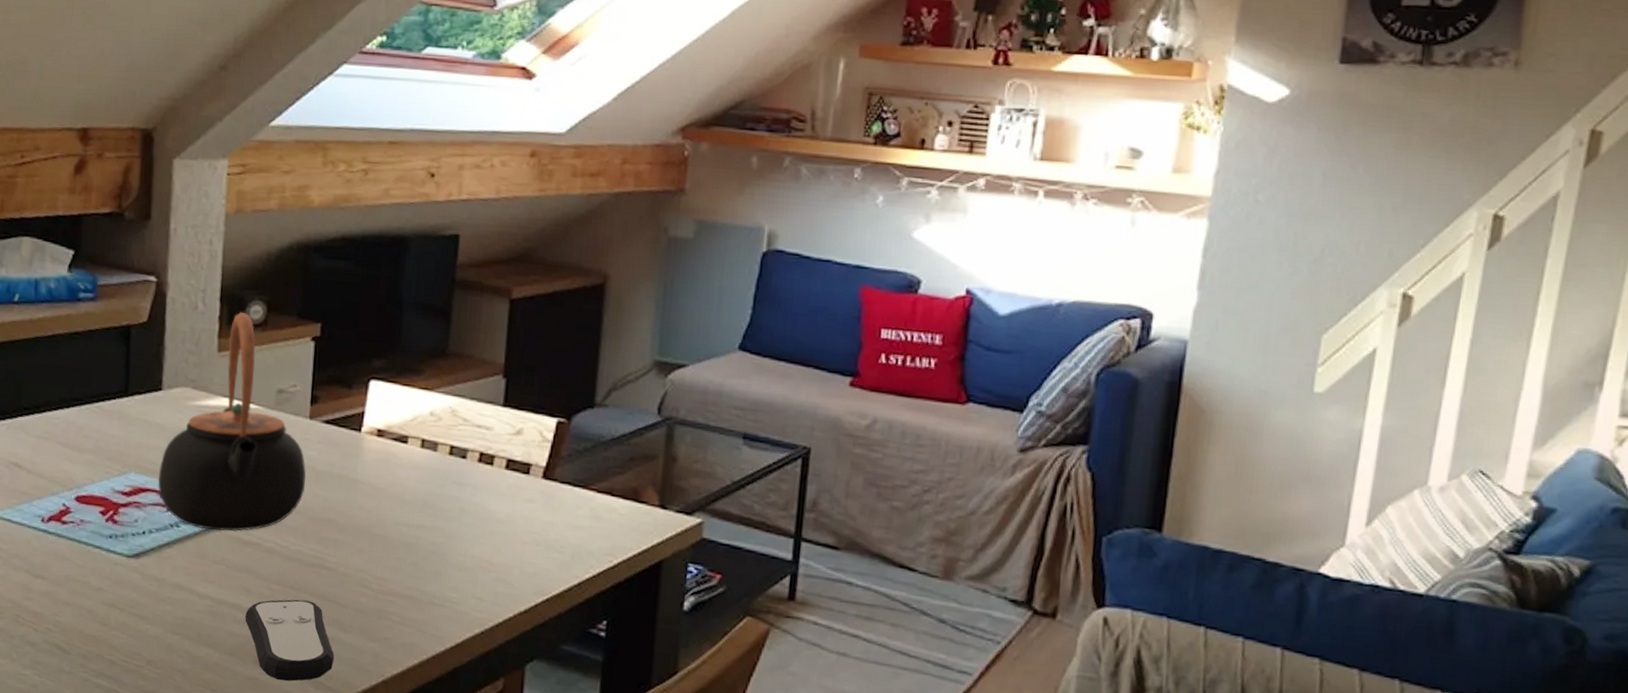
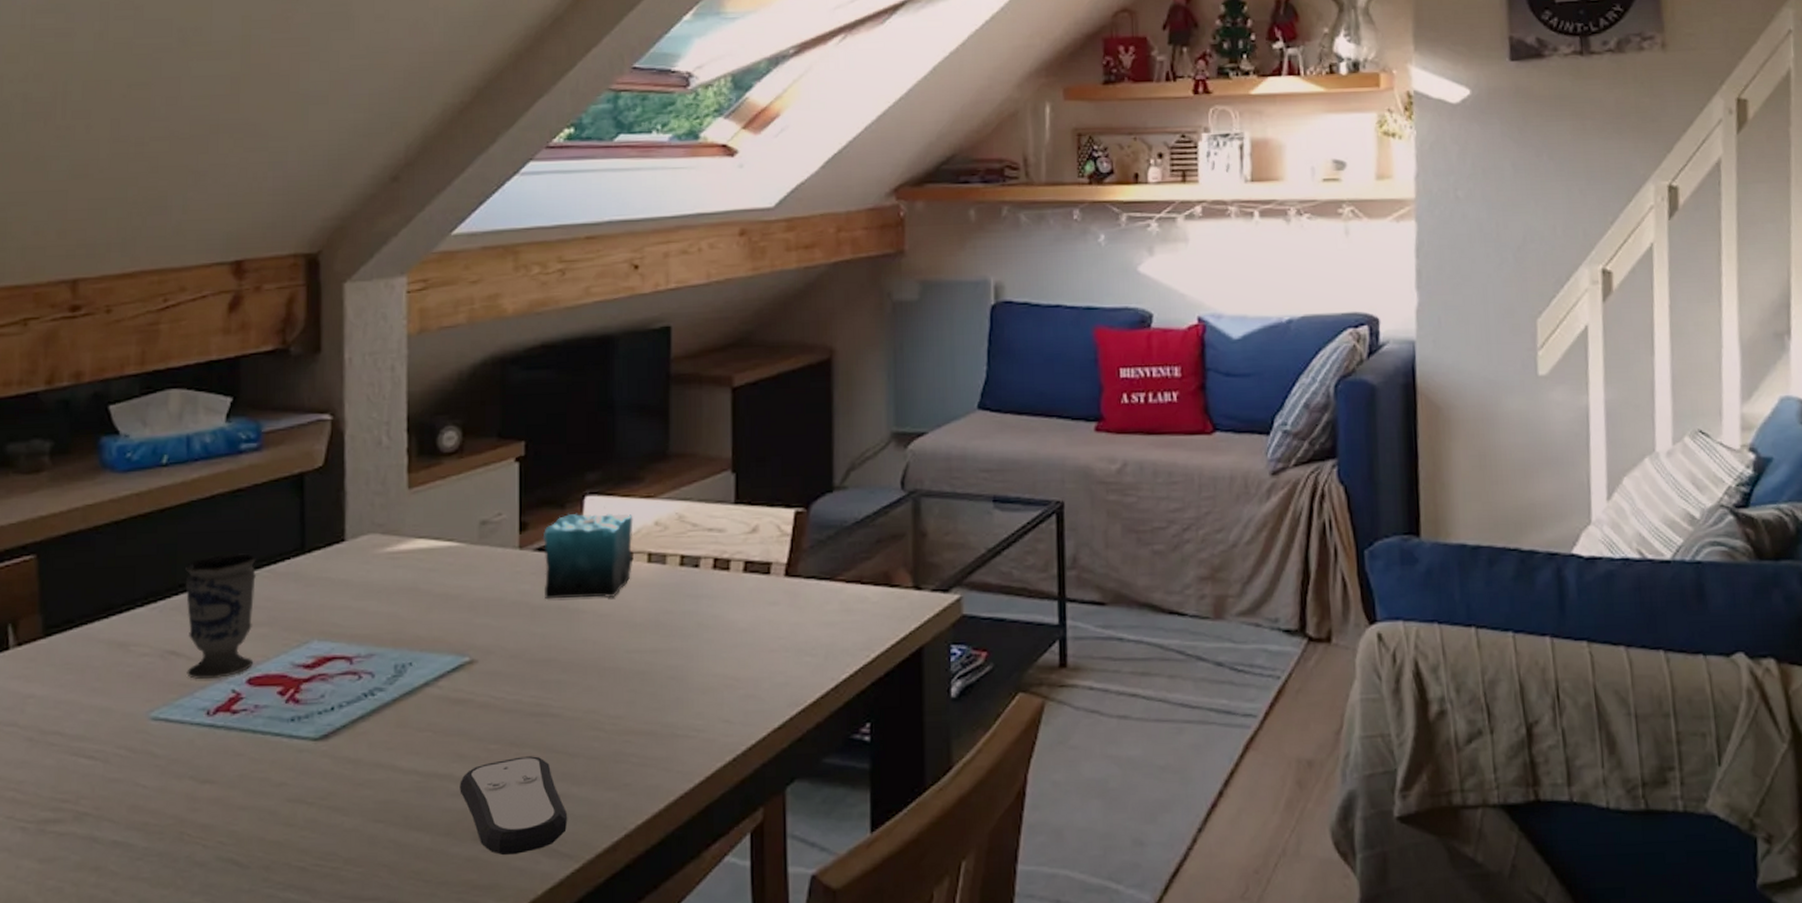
cup: none [27,386,88,492] -> present [185,552,256,680]
teapot: present [157,311,306,532] -> none [346,440,520,694]
candle: none [328,393,411,475] -> present [542,513,633,600]

